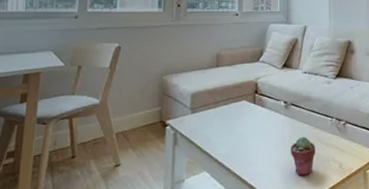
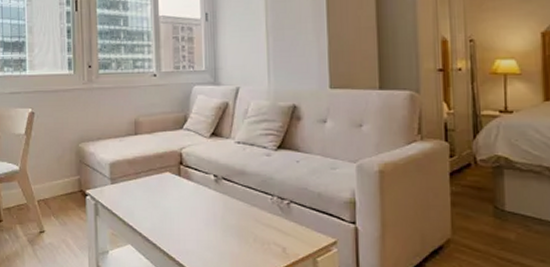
potted succulent: present [290,136,316,177] -> none [222,214,253,259]

